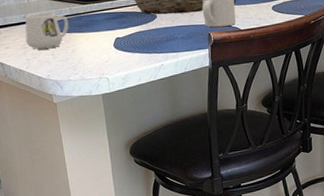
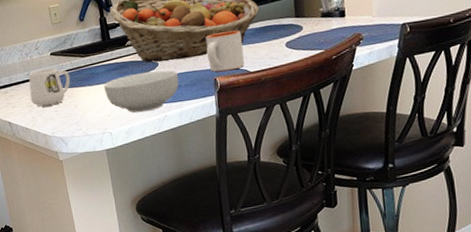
cereal bowl: none [103,22,176,61] -> present [104,70,179,113]

